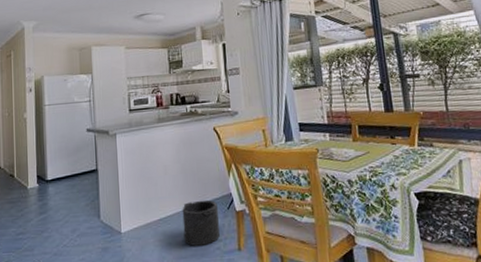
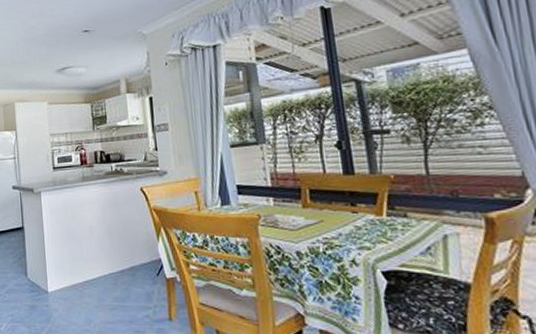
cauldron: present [182,199,220,246] -> none [108,264,149,312]

